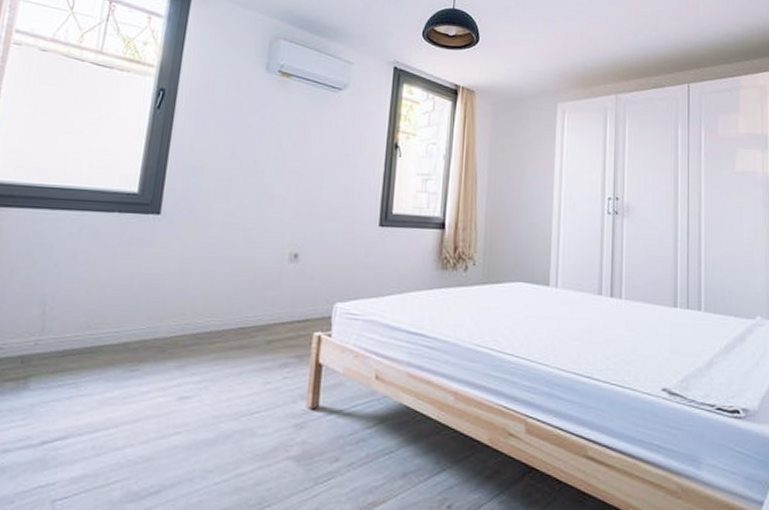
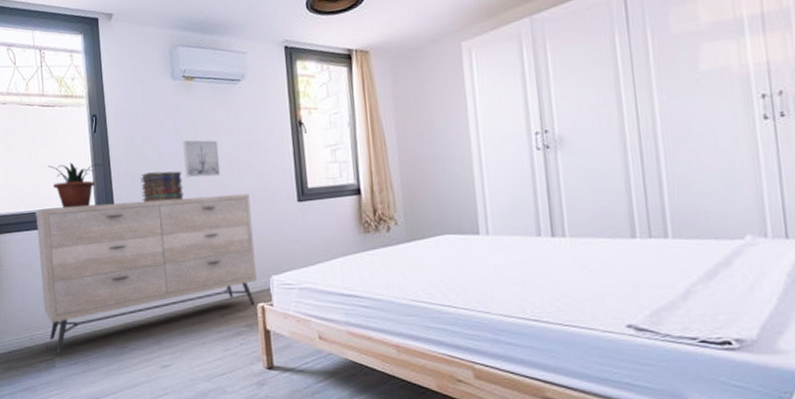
dresser: none [29,185,328,371] -> present [35,193,257,354]
potted plant: none [84,134,159,192] -> present [47,162,103,208]
book stack: none [199,165,255,202] -> present [140,171,184,203]
wall art: none [259,138,304,185] -> present [182,140,221,178]

